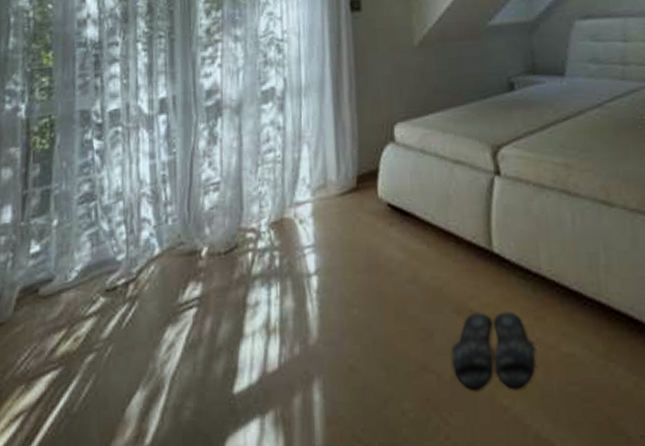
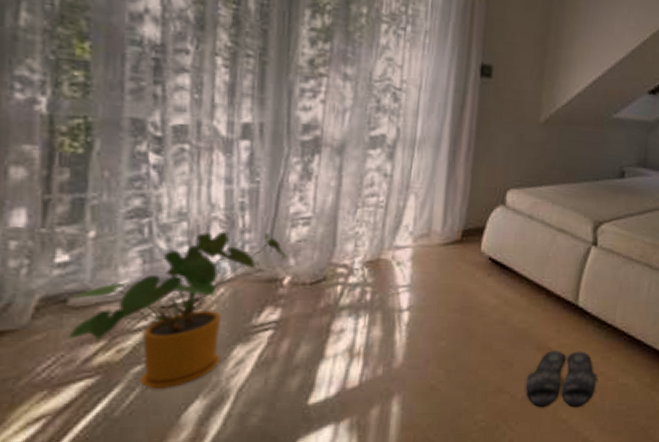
house plant: none [36,204,203,381] -> present [64,231,287,390]

